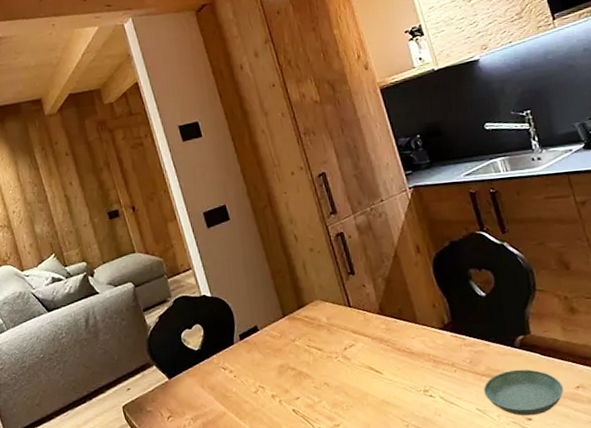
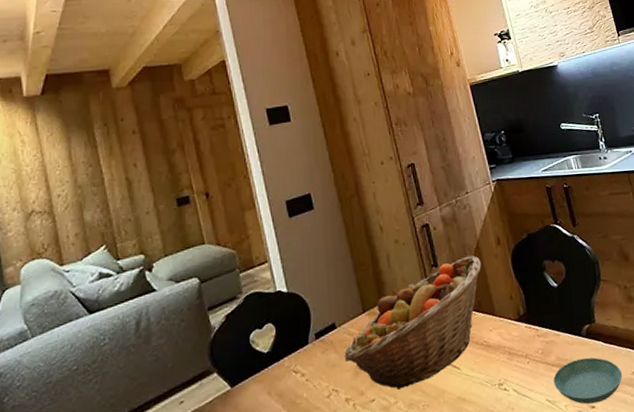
fruit basket: none [268,263,401,390] -> present [344,255,481,390]

